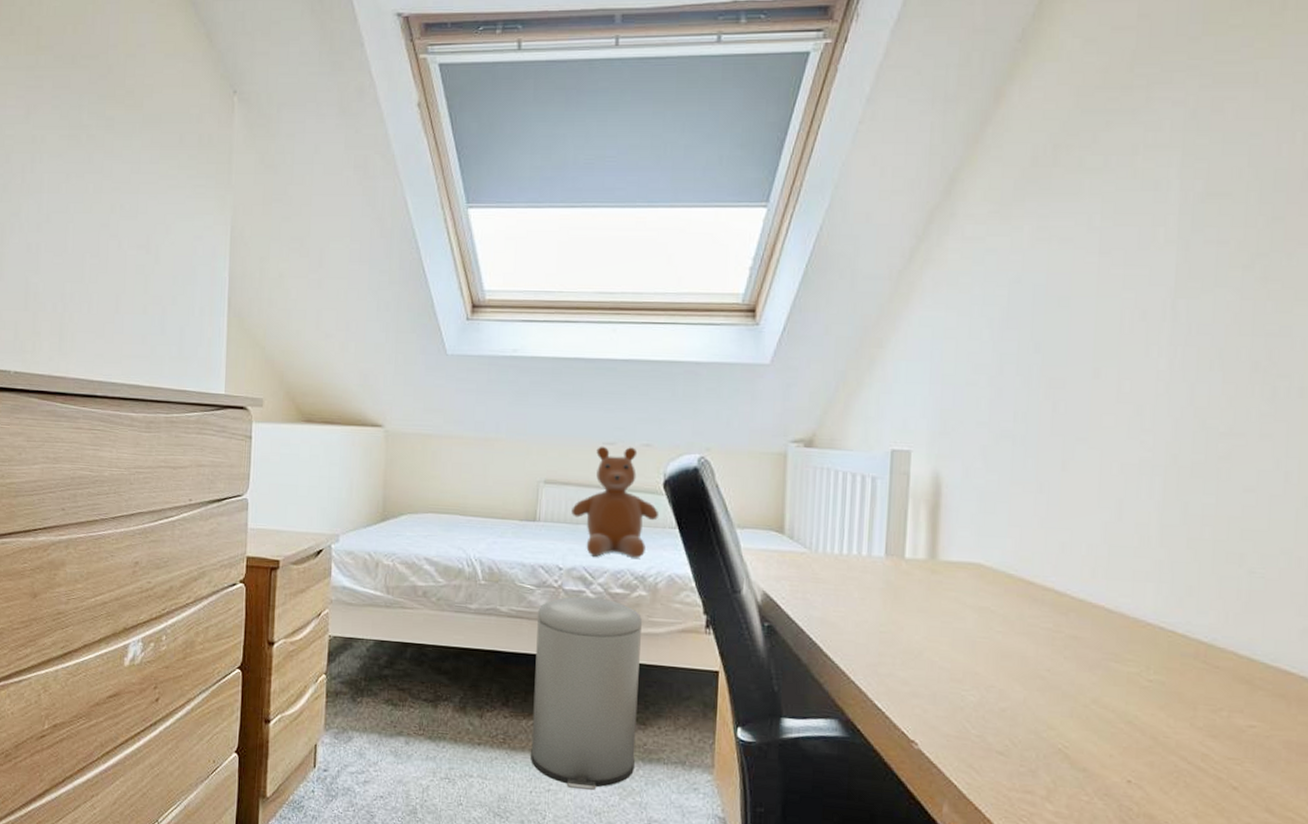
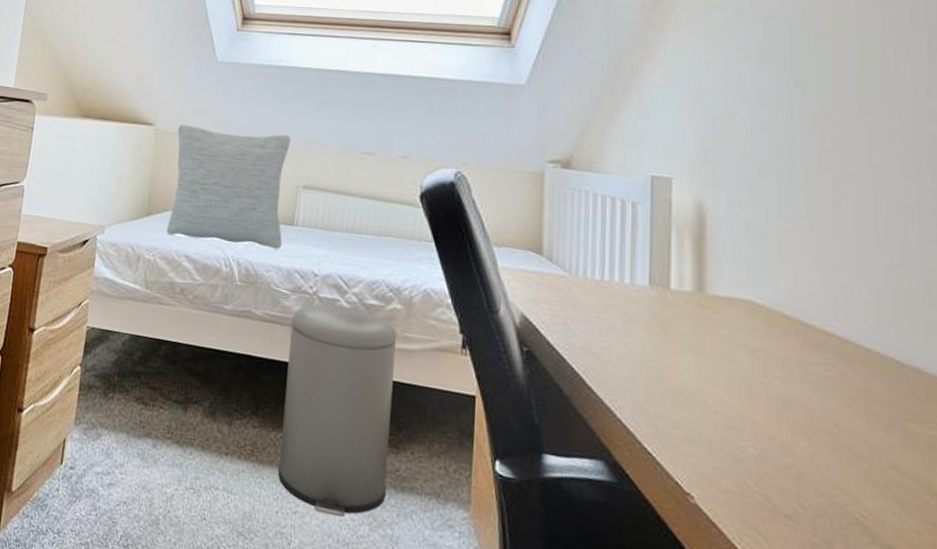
pillow: none [404,424,530,546] -> present [166,124,291,250]
teddy bear: present [571,446,660,558] -> none [328,155,416,270]

